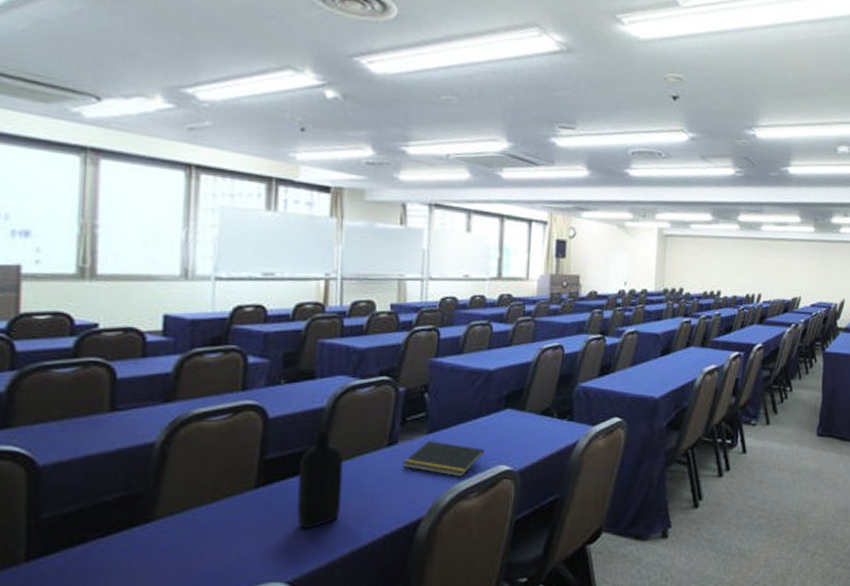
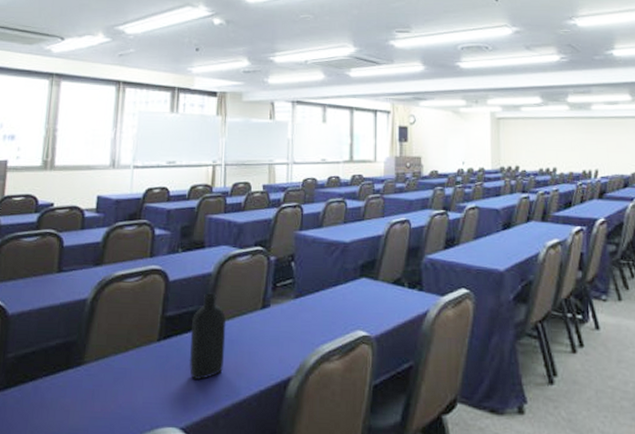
notepad: present [402,441,484,478] -> none [274,305,343,341]

